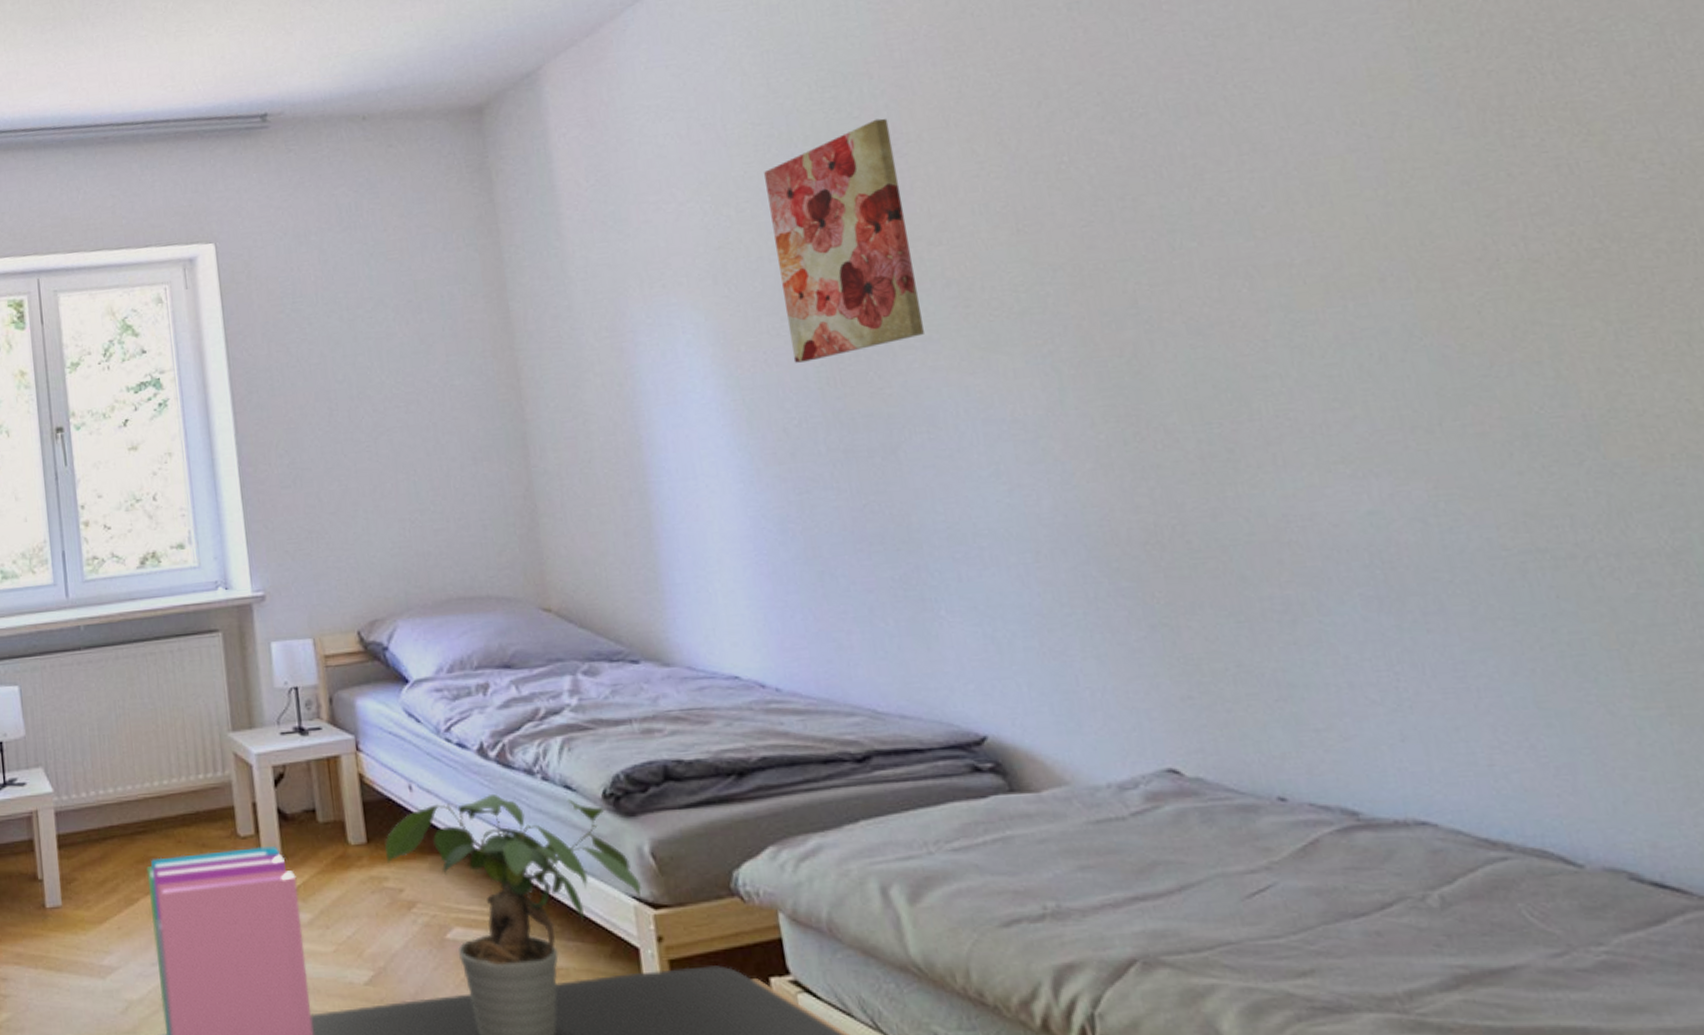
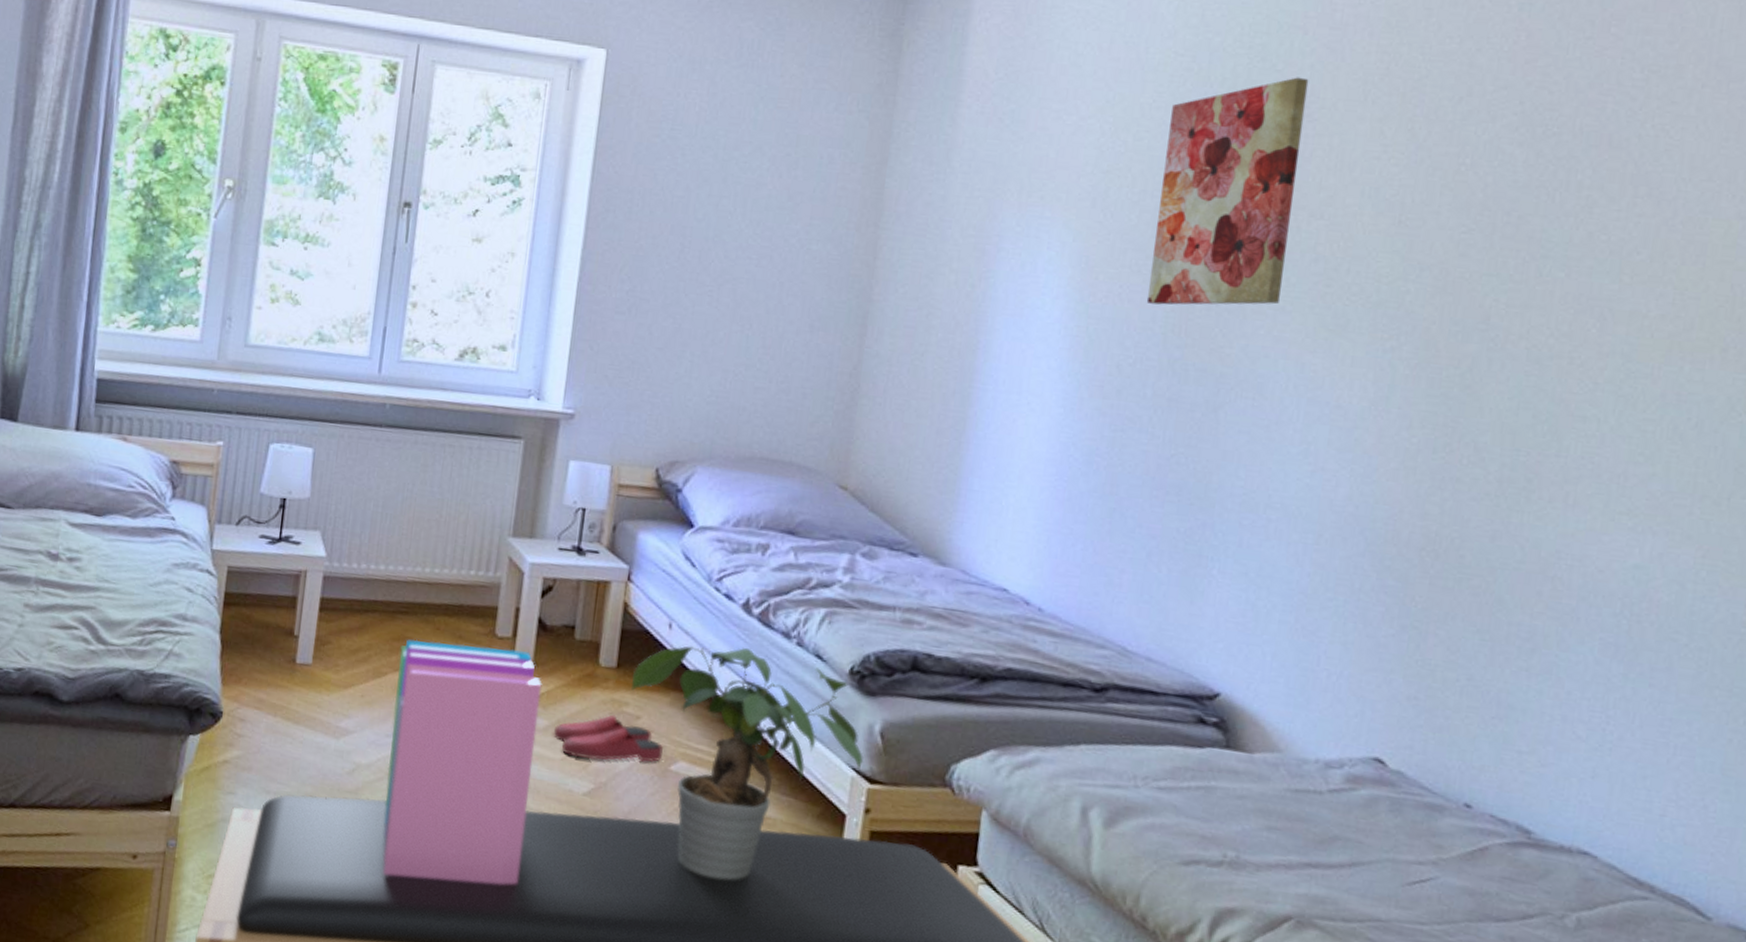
slippers: none [319,893,435,946] -> present [553,714,663,763]

